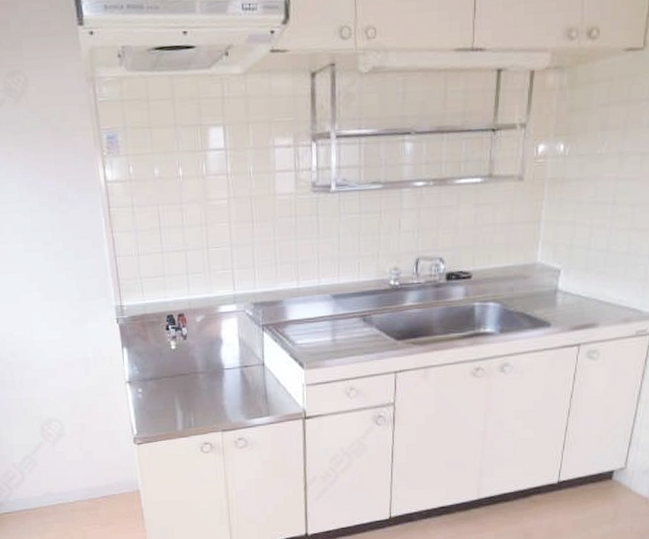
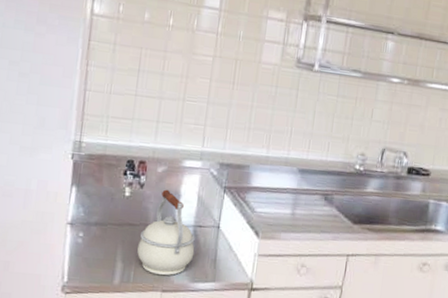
kettle: none [192,337,246,417] -> present [137,189,195,276]

